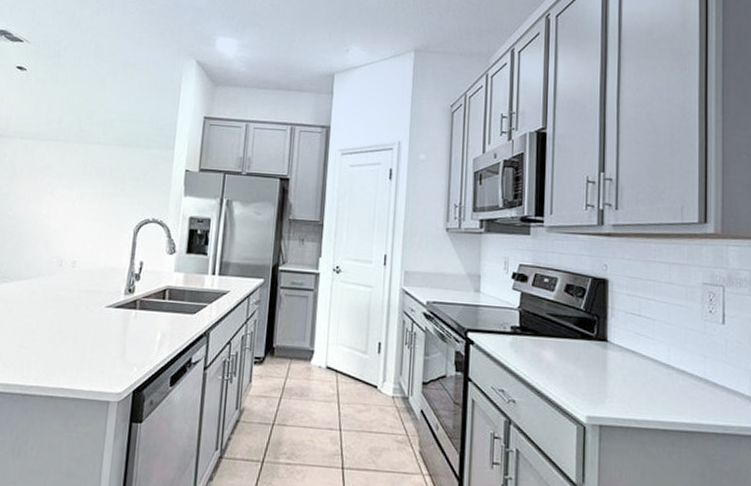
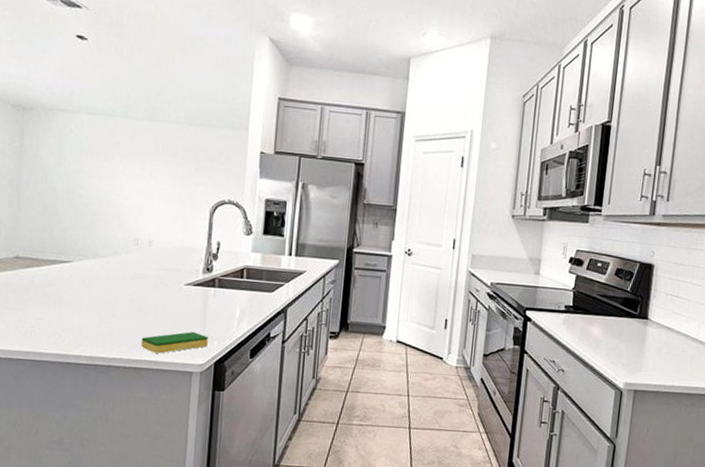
dish sponge: none [58,356,127,381] -> present [141,331,208,354]

